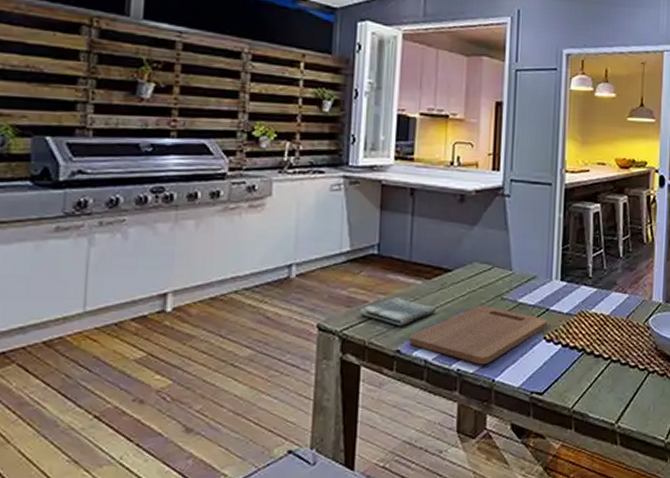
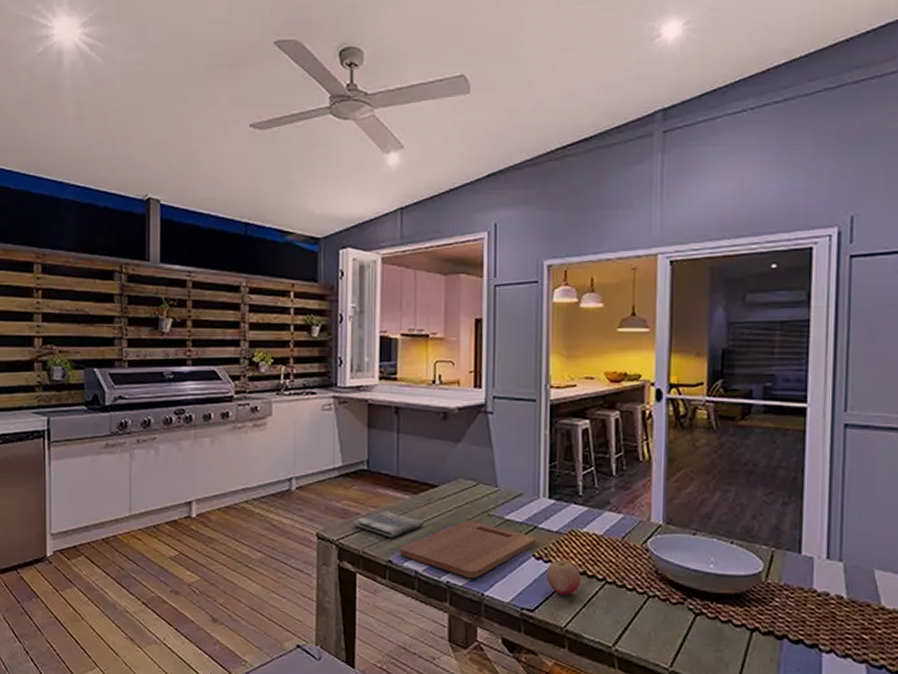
fruit: none [555,340,588,377] -> present [546,559,581,596]

